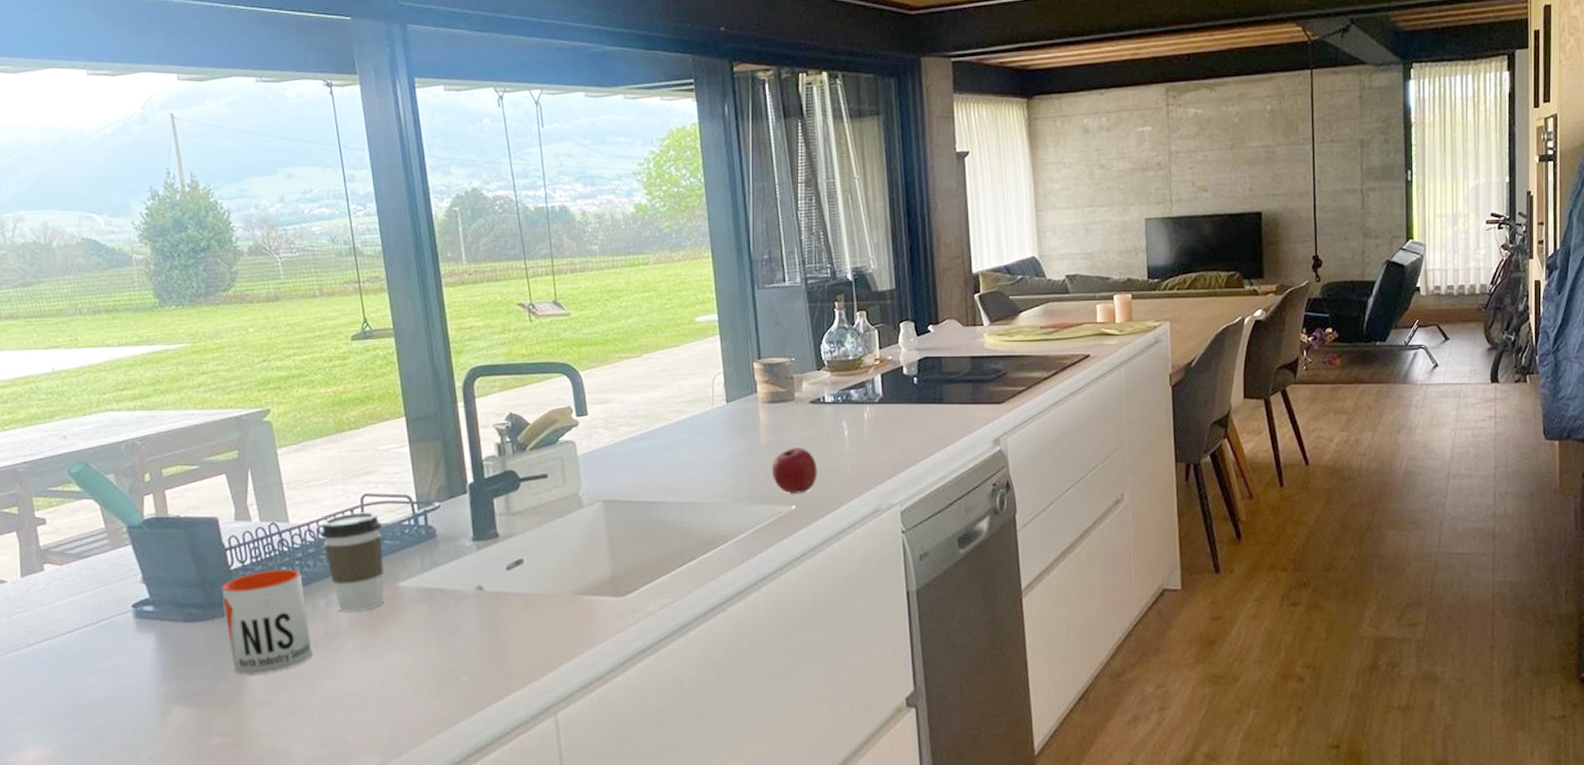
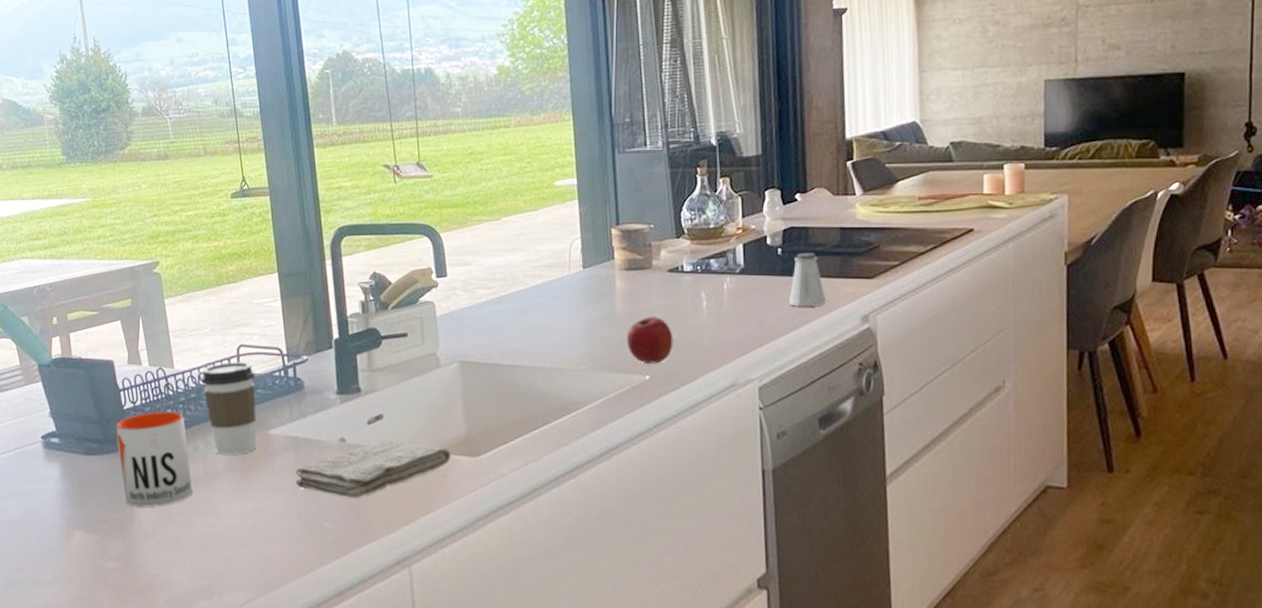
washcloth: none [429,584,596,648] -> present [295,439,451,498]
saltshaker: none [926,381,961,433] -> present [789,252,826,307]

